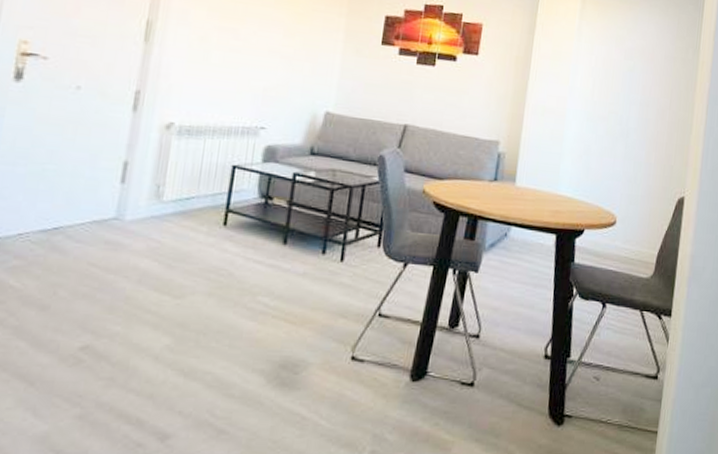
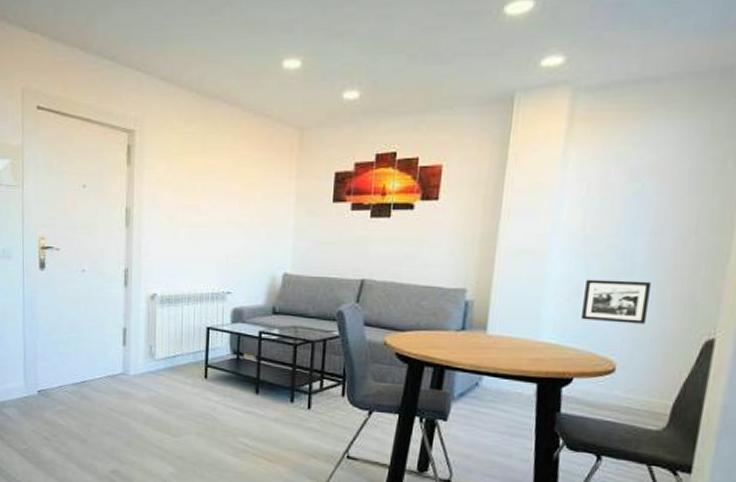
picture frame: none [590,140,642,182] -> present [580,279,652,324]

